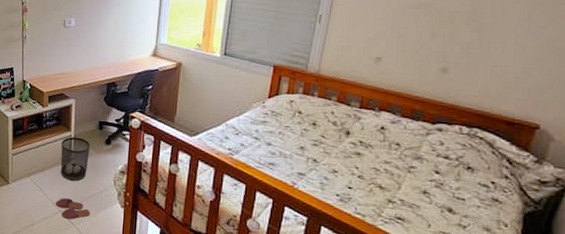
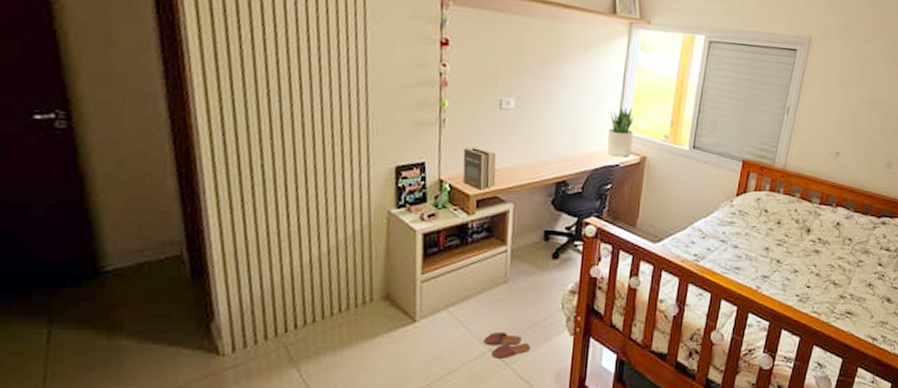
books: none [39,56,62,88] -> present [463,146,496,190]
waste bin: present [60,137,90,181] -> none [492,252,532,309]
planter: none [147,22,170,64] -> present [606,107,634,158]

